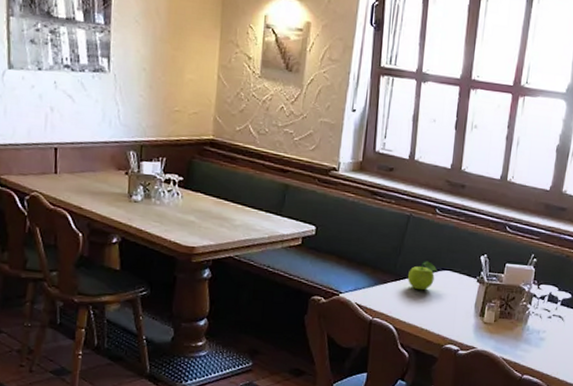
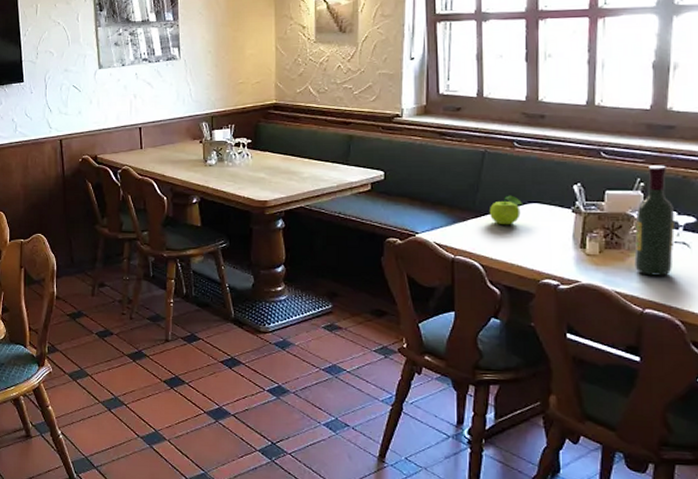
wine bottle: none [520,243,556,345] -> present [634,165,675,276]

